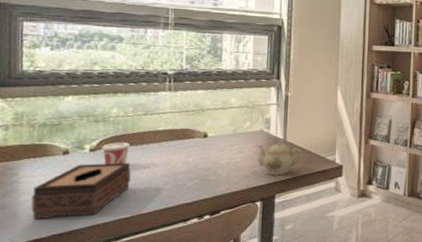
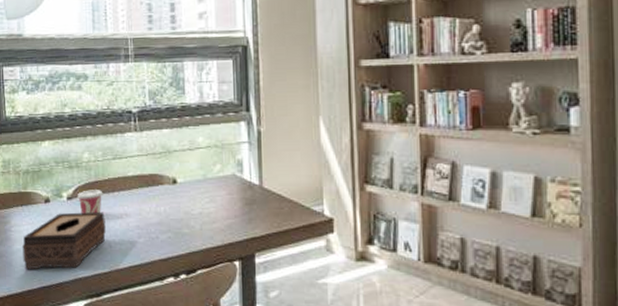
teapot: present [257,142,303,175] -> none [231,189,283,229]

